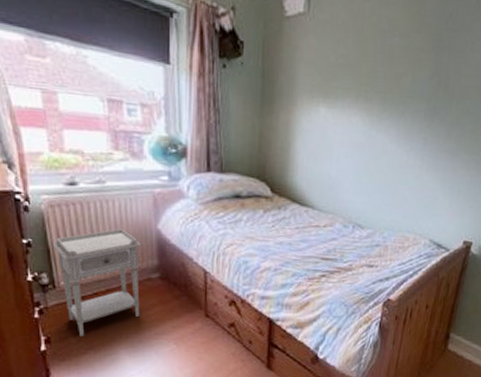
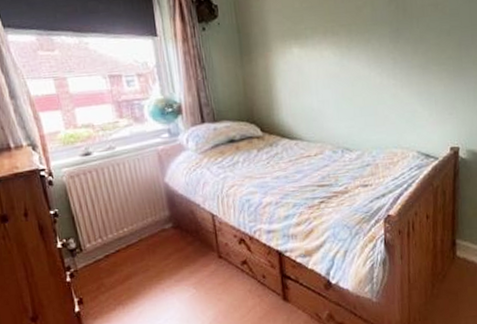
nightstand: present [53,229,142,336] -> none [76,188,159,294]

